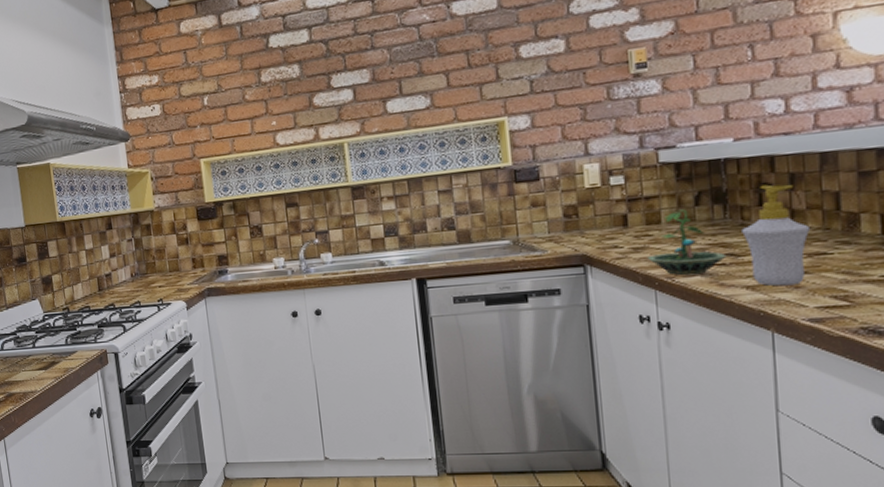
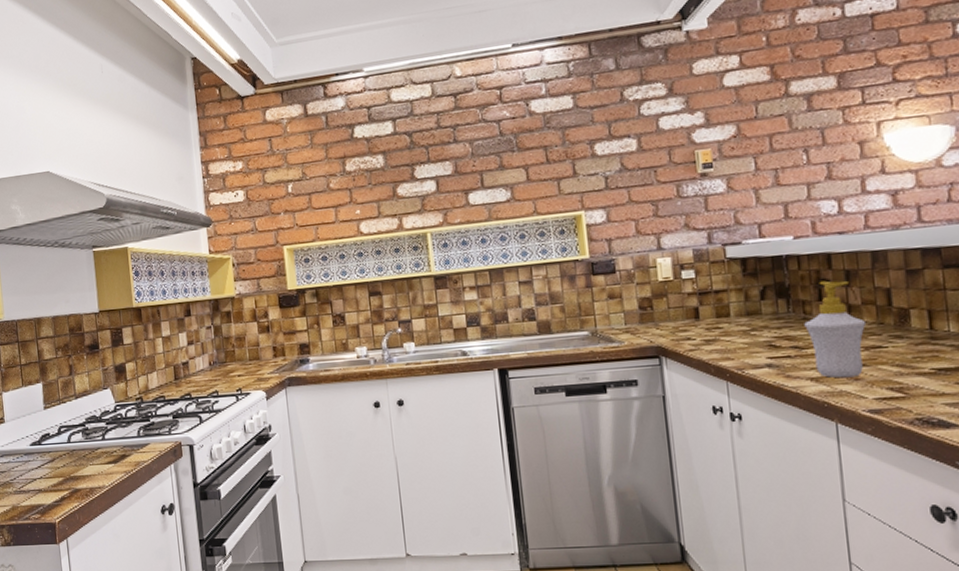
terrarium: present [647,209,727,276] -> none [718,303,792,368]

